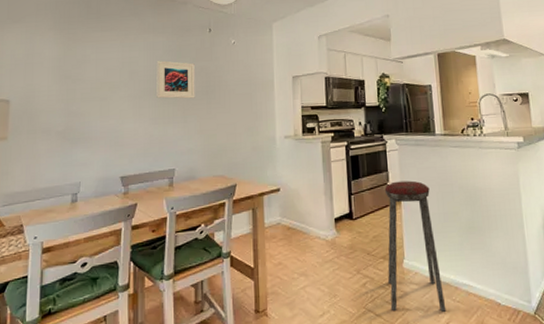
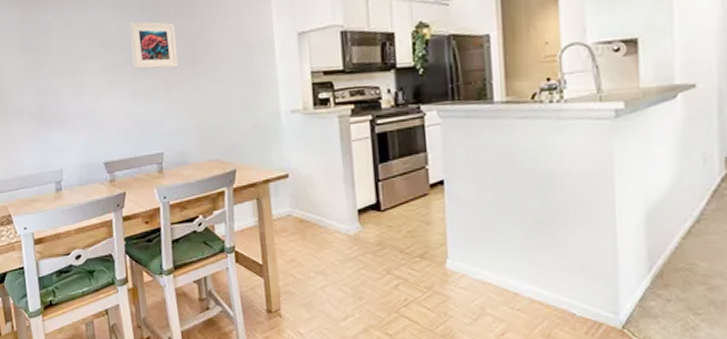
music stool: present [384,180,447,312] -> none [422,163,502,321]

